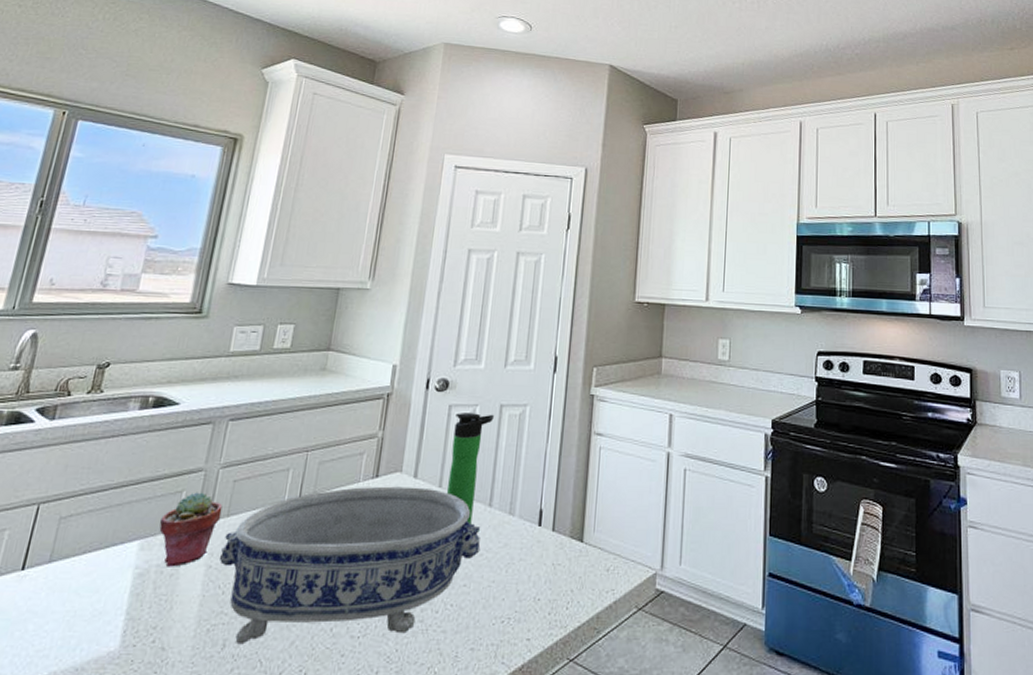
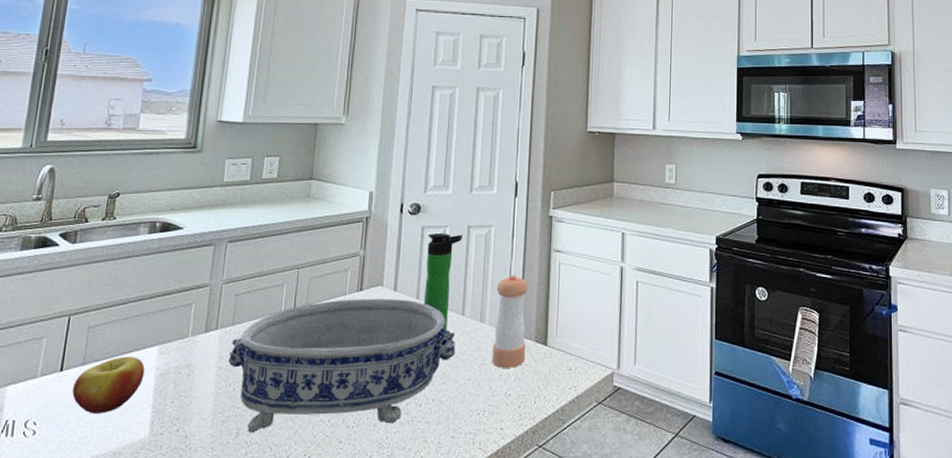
apple: none [33,553,122,621] -> present [72,356,145,413]
potted succulent: present [159,492,223,567] -> none [174,304,228,368]
pepper shaker: none [521,461,565,568] -> present [492,275,528,368]

